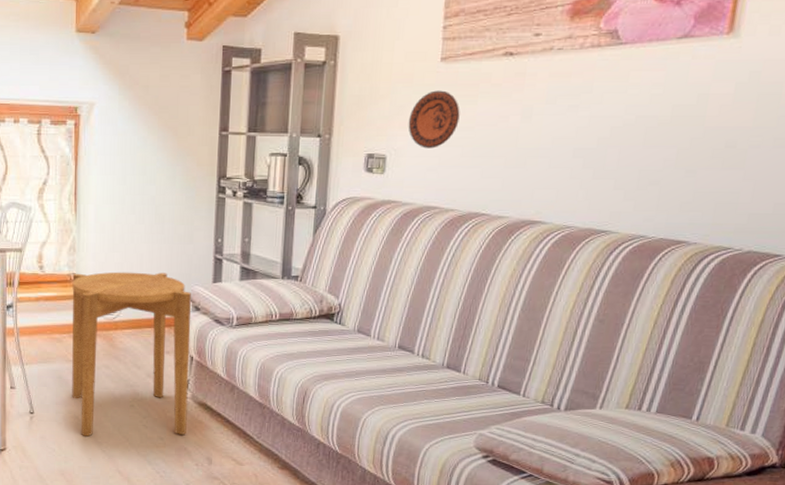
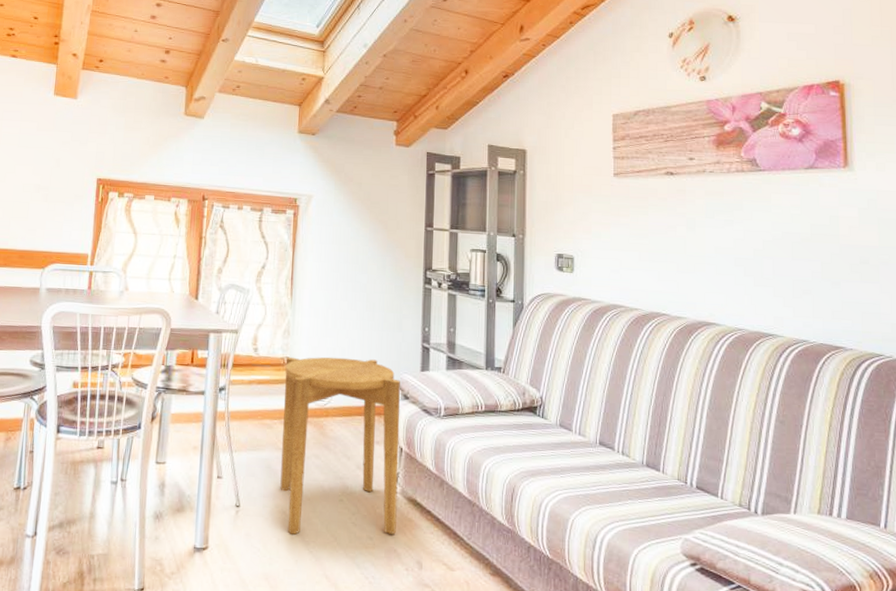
decorative plate: present [408,90,460,148] -> none [591,201,634,252]

